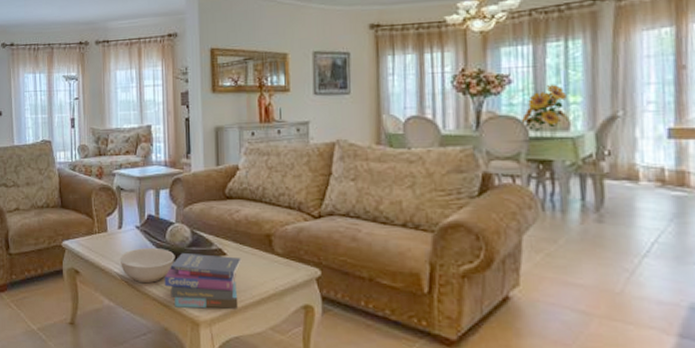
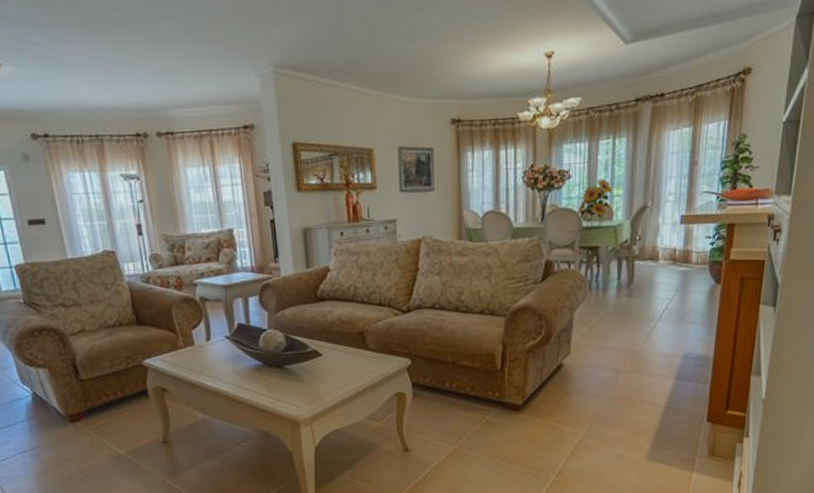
bowl: present [119,248,175,284] -> none [210,356,271,393]
books: present [164,253,242,309] -> none [260,356,337,411]

